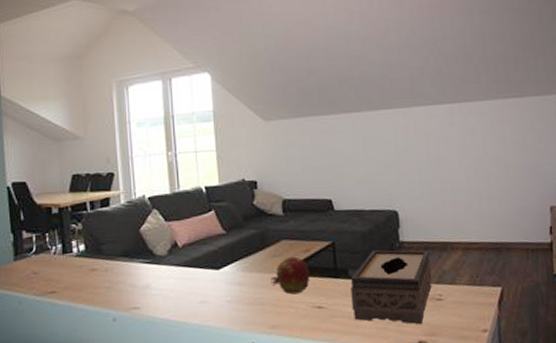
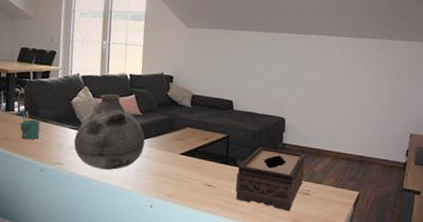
mug: none [81,248,107,285] -> present [20,109,40,140]
vase: none [148,214,234,307] -> present [73,94,145,170]
fruit: present [270,256,310,295] -> none [173,141,206,173]

